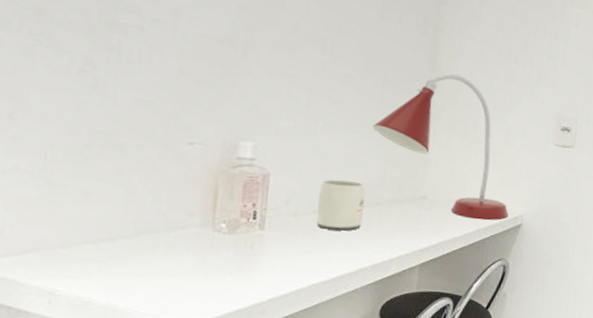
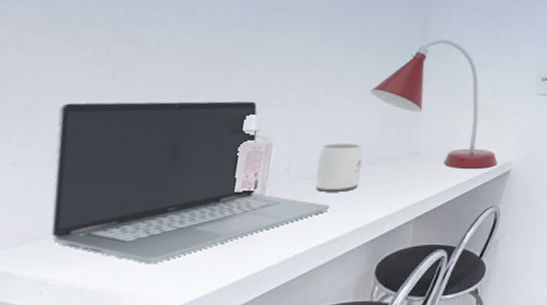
laptop: none [44,113,332,285] -> present [51,101,330,265]

